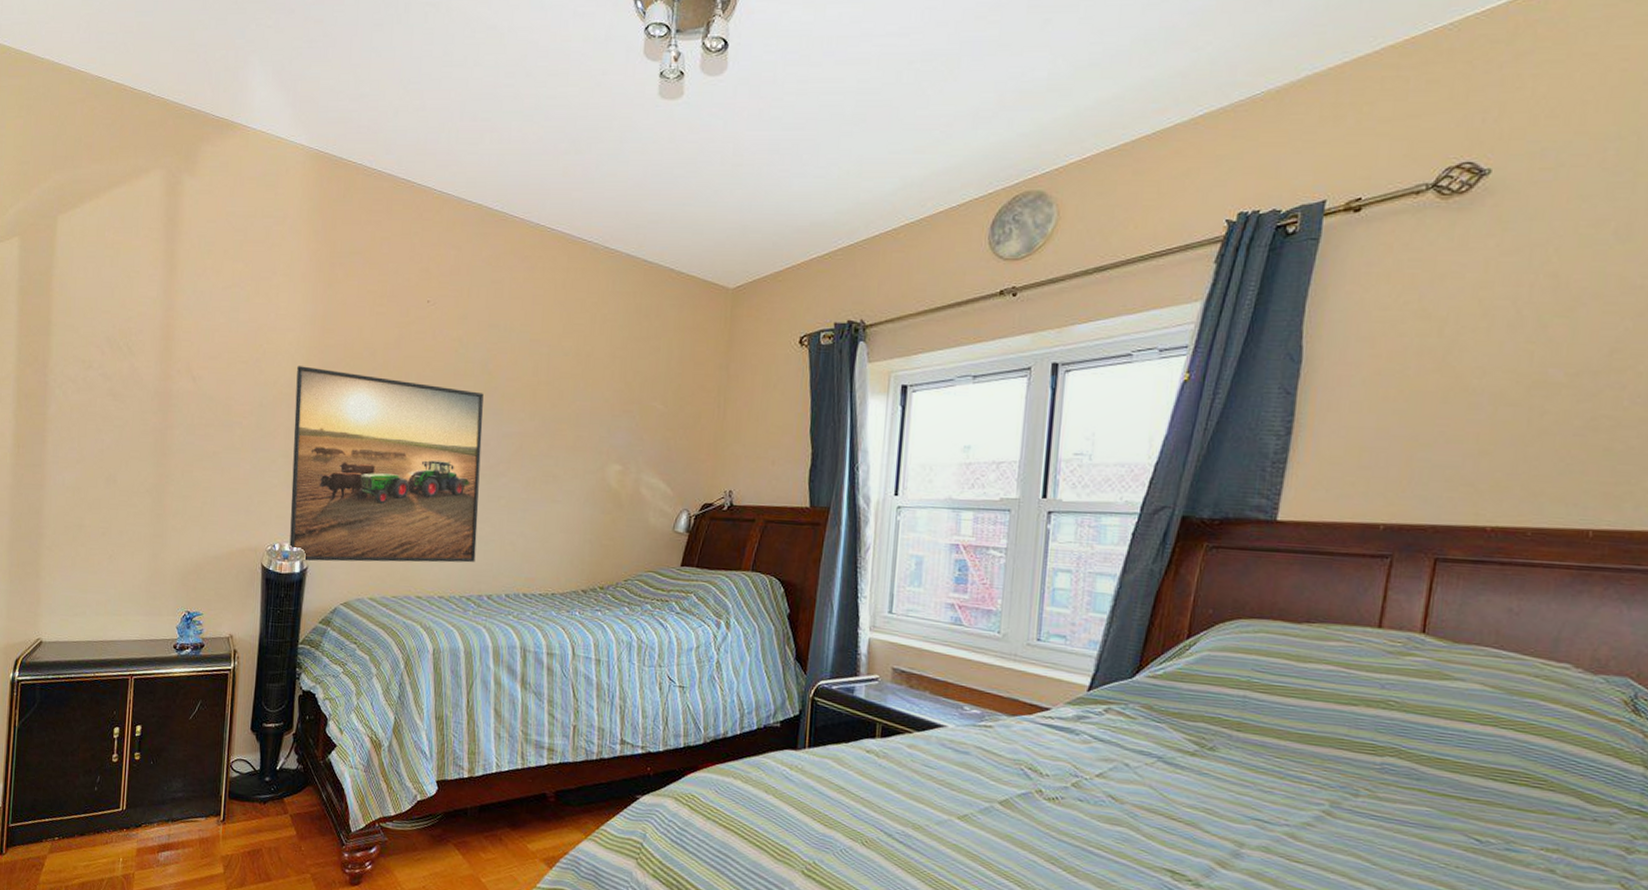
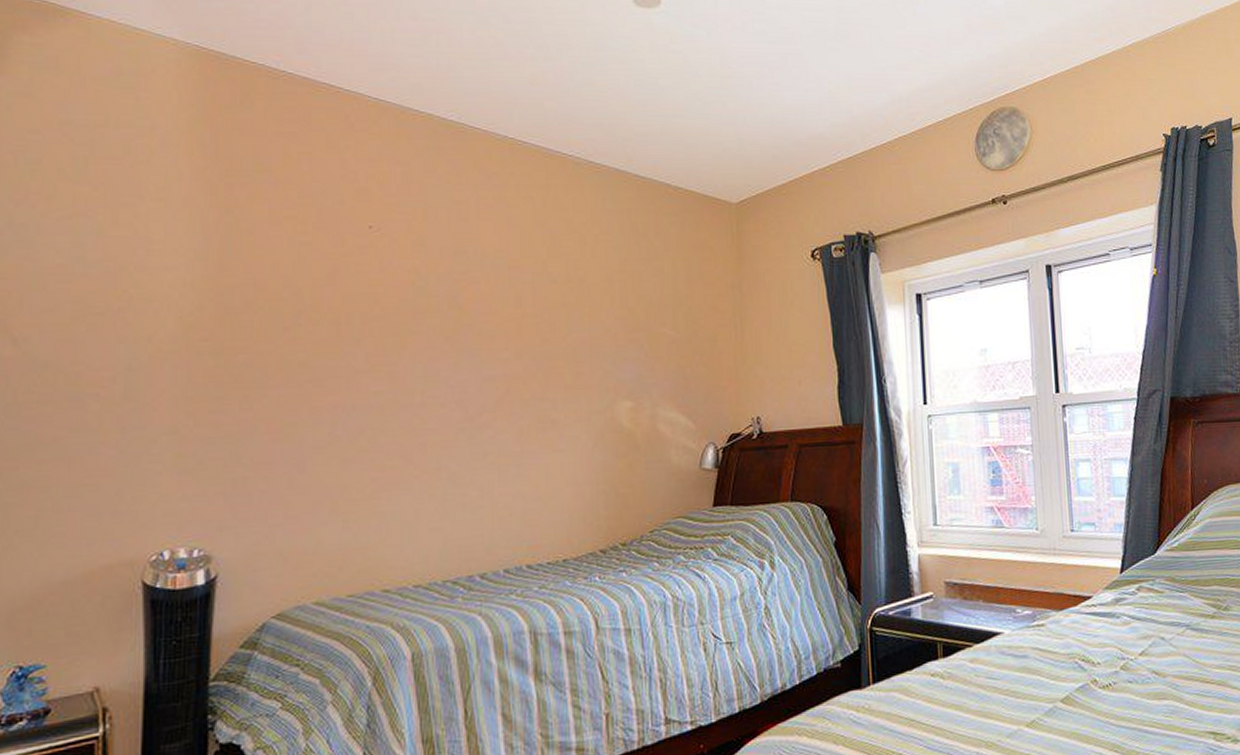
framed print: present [289,366,484,563] -> none [184,314,460,568]

